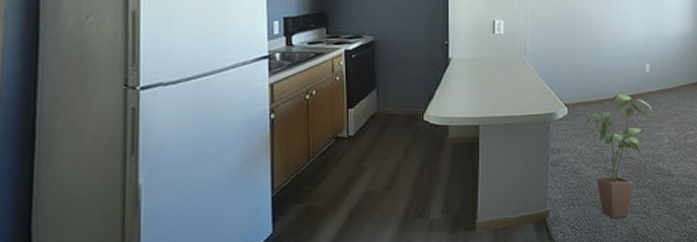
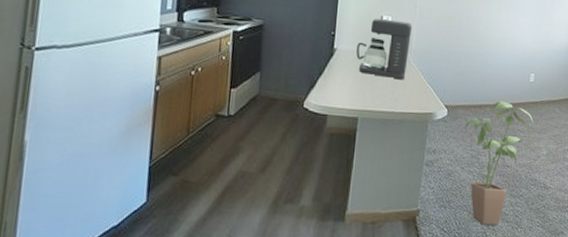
coffee maker: none [472,24,526,82] -> present [356,18,413,79]

